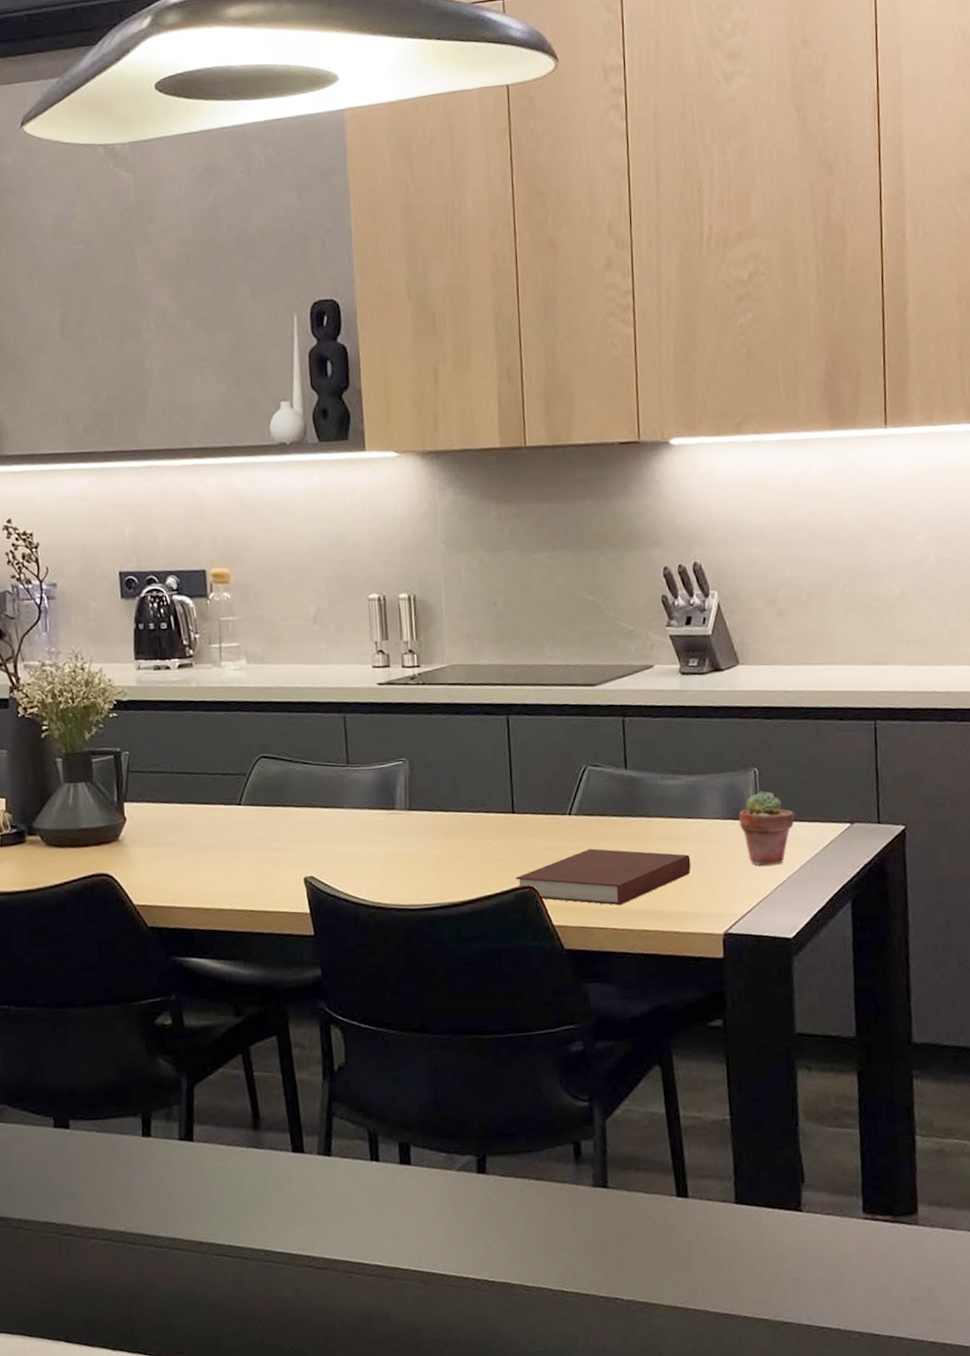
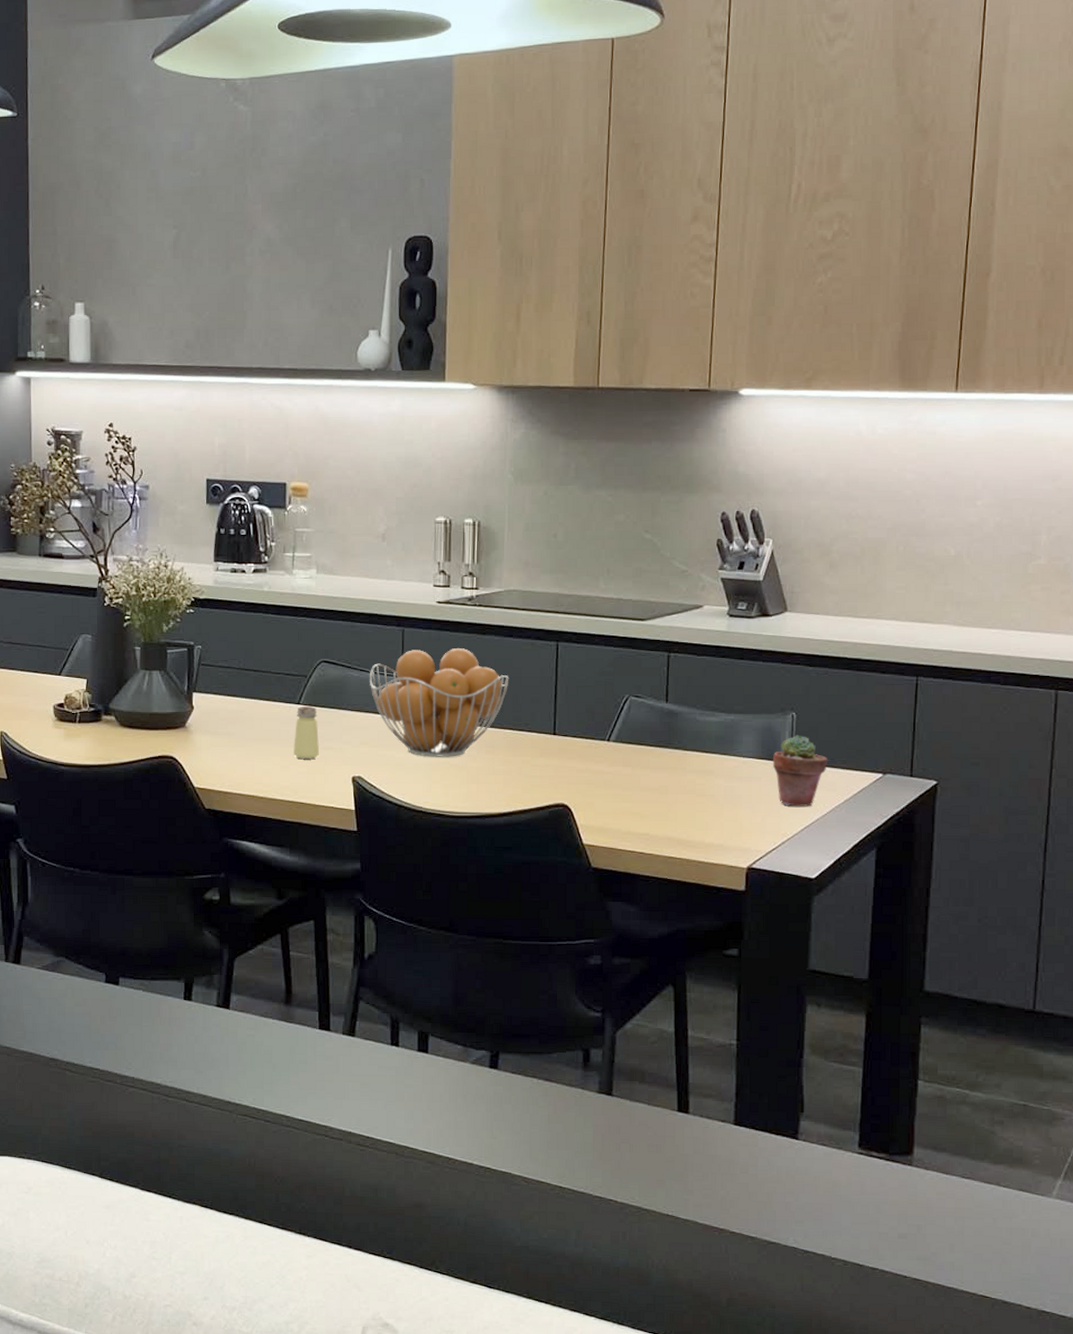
saltshaker: none [238,805,267,863] -> present [294,706,320,759]
fruit basket: none [312,730,461,849] -> present [369,648,509,757]
notebook: present [515,848,691,906] -> none [551,775,722,831]

